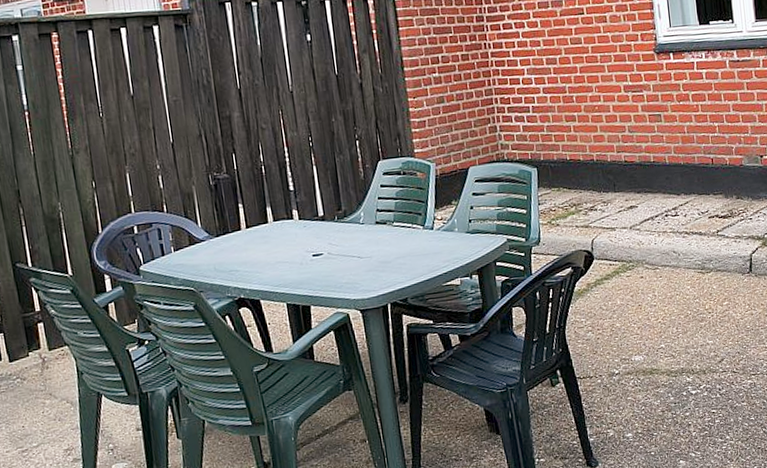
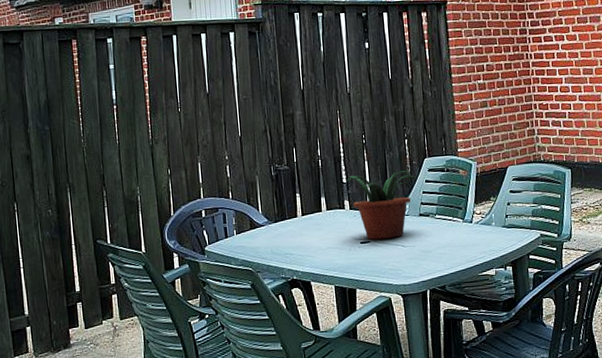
potted plant: none [293,175,369,252] -> present [346,170,415,240]

